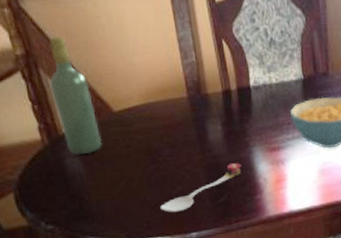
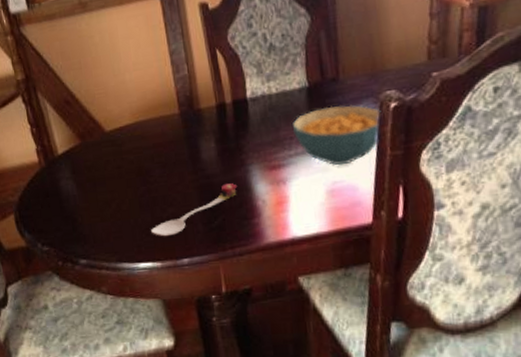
wine bottle: present [49,35,103,156] -> none [46,58,95,177]

